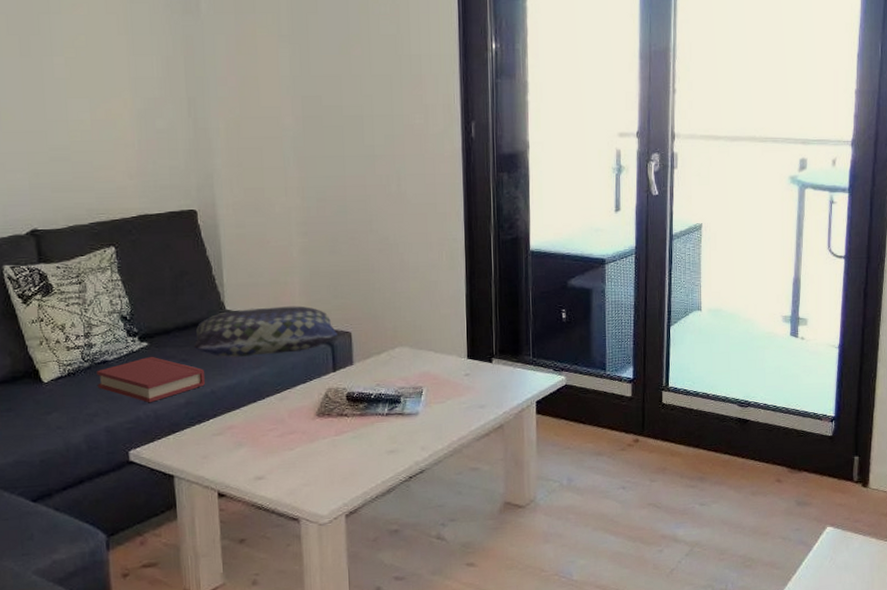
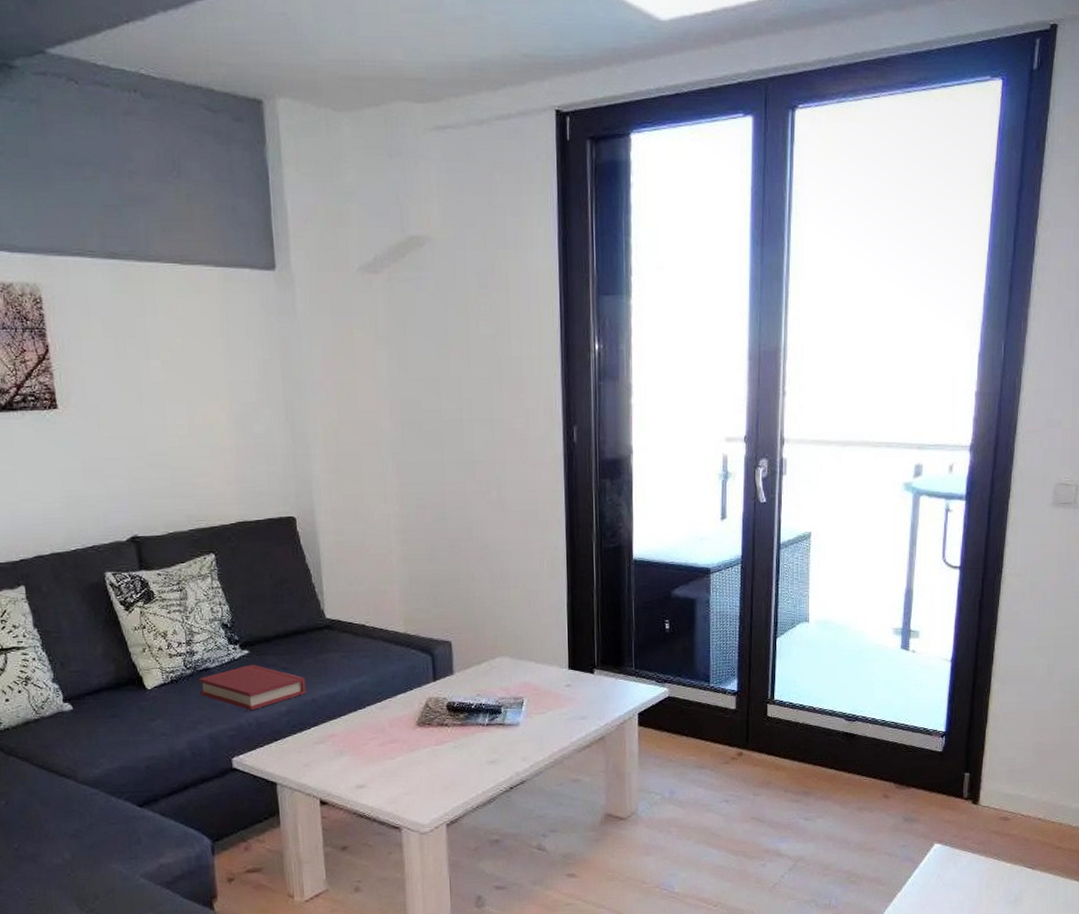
cushion: present [193,306,338,357] -> none [294,614,438,666]

